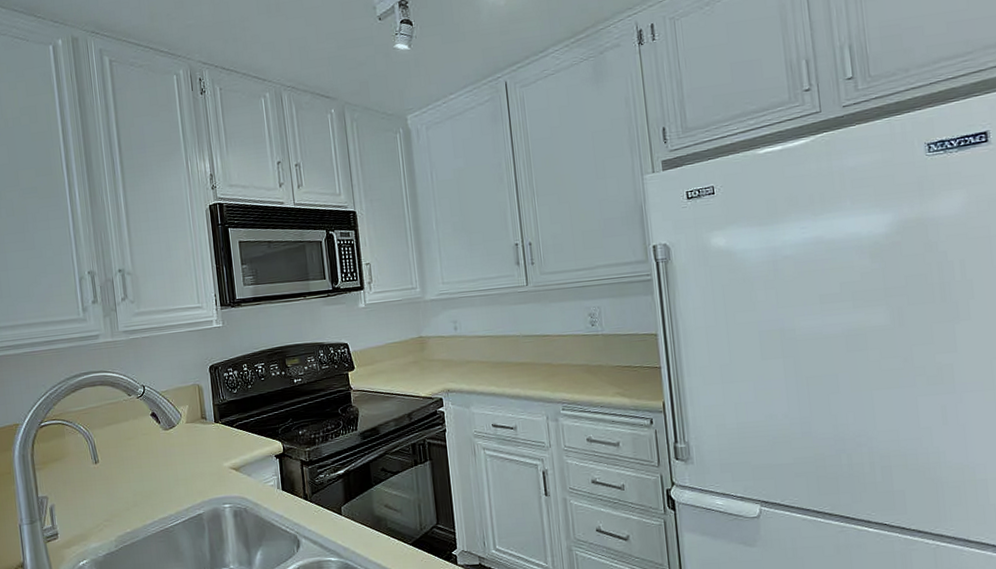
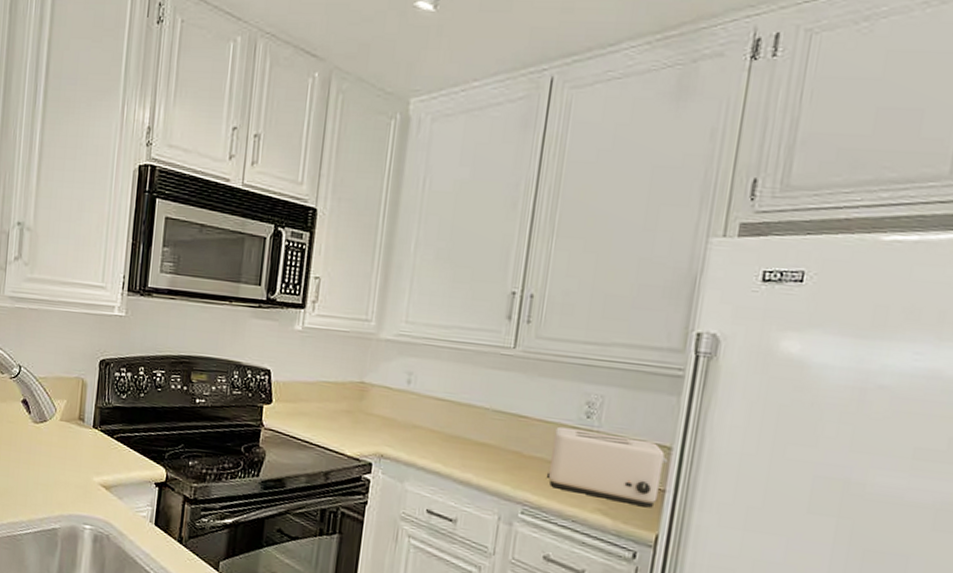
toaster: none [572,333,658,385] -> present [547,426,669,508]

